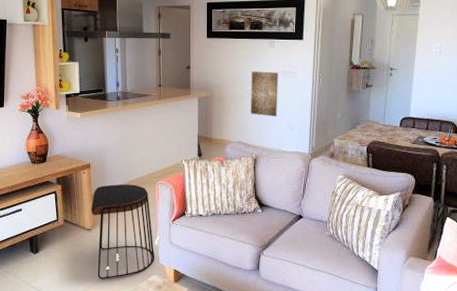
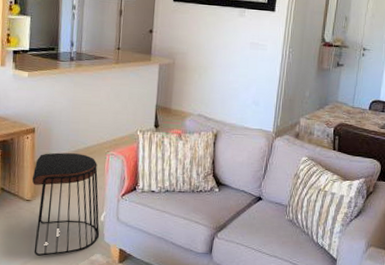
wall art: present [251,71,278,116] -> none [214,40,247,90]

